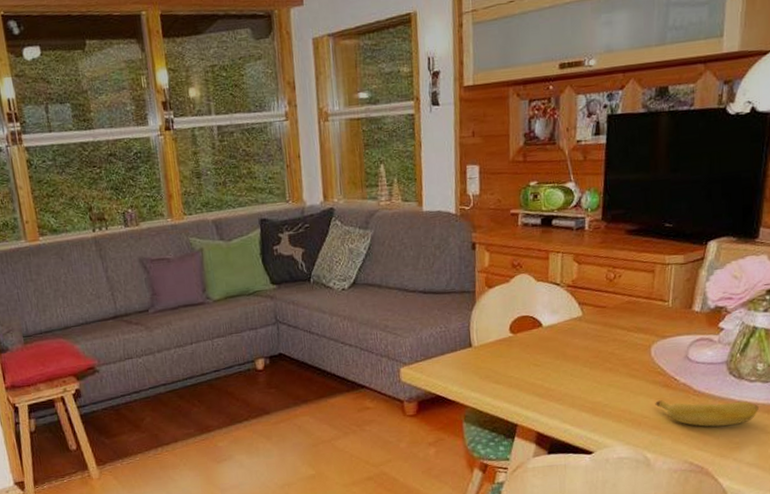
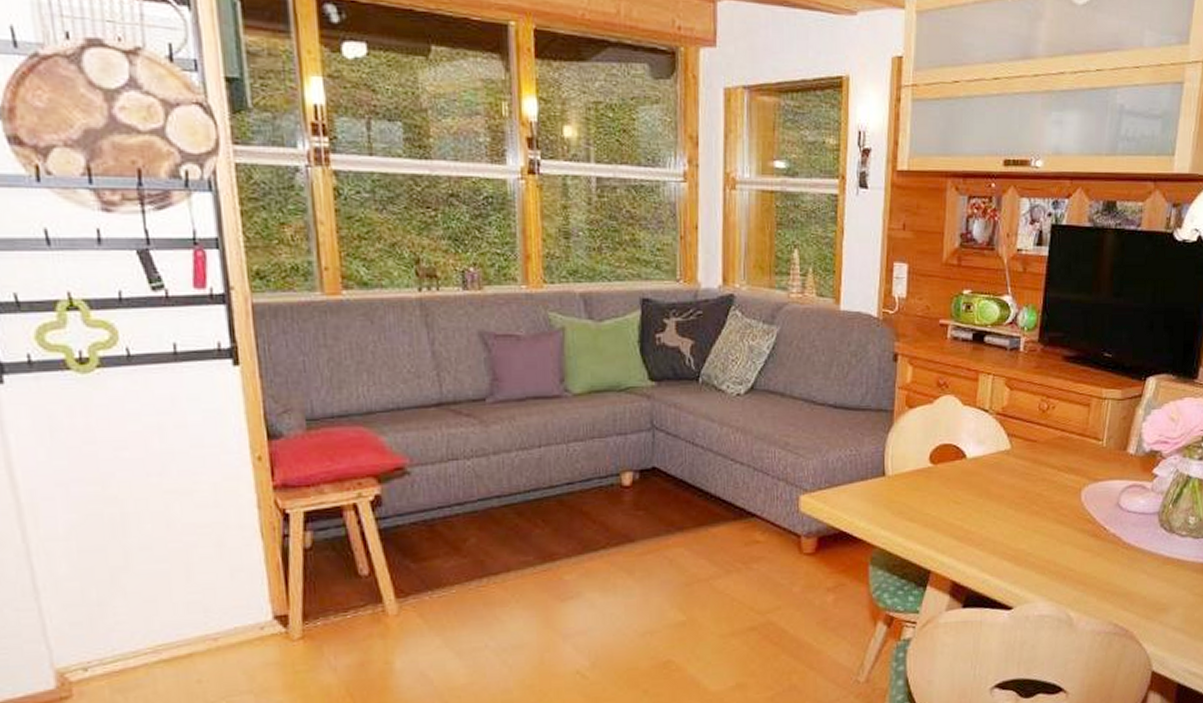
banana: present [655,400,759,427] -> none [1082,551,1188,585]

